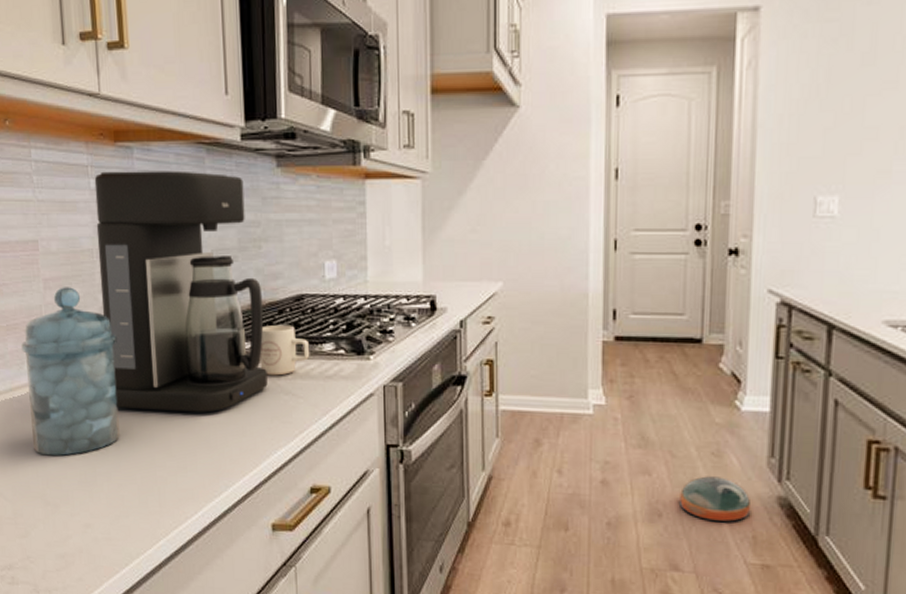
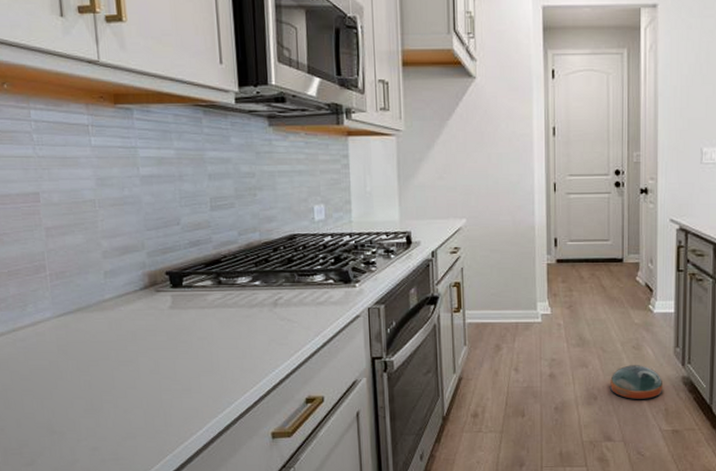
canister: present [21,287,120,456] -> none [23,234,125,389]
coffee maker: present [94,170,268,413] -> none [95,129,265,341]
mug: present [260,324,310,376] -> none [257,260,303,305]

